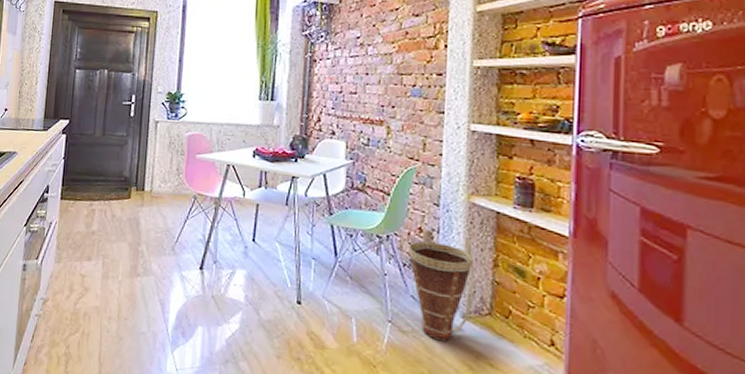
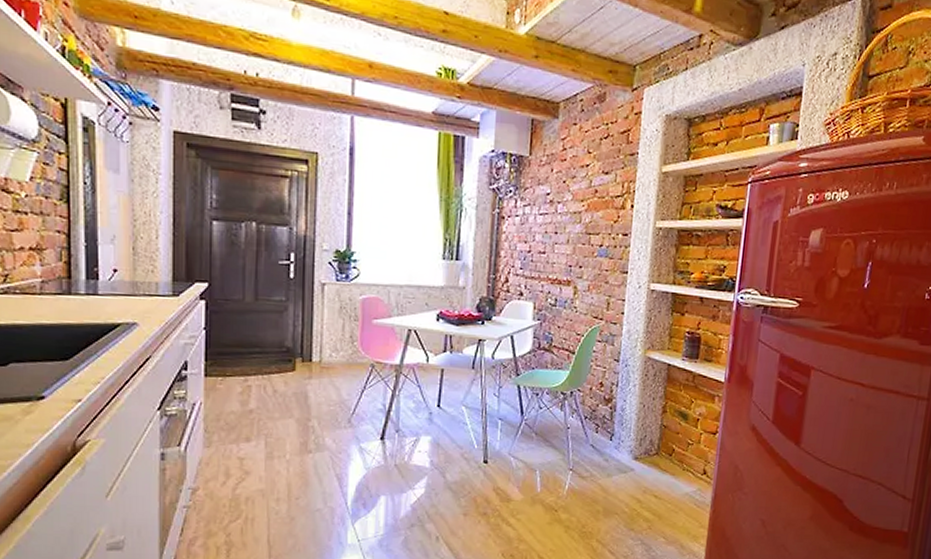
basket: present [409,229,475,342] -> none [590,384,646,482]

